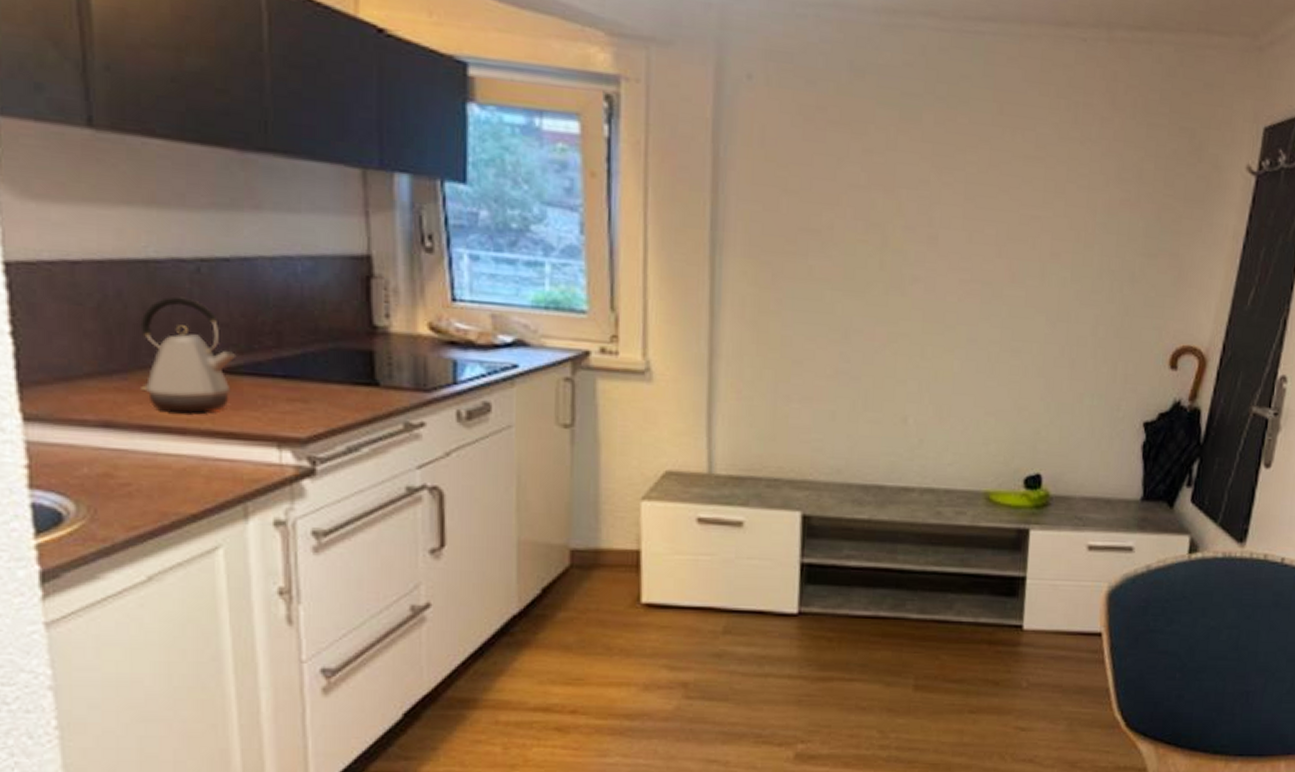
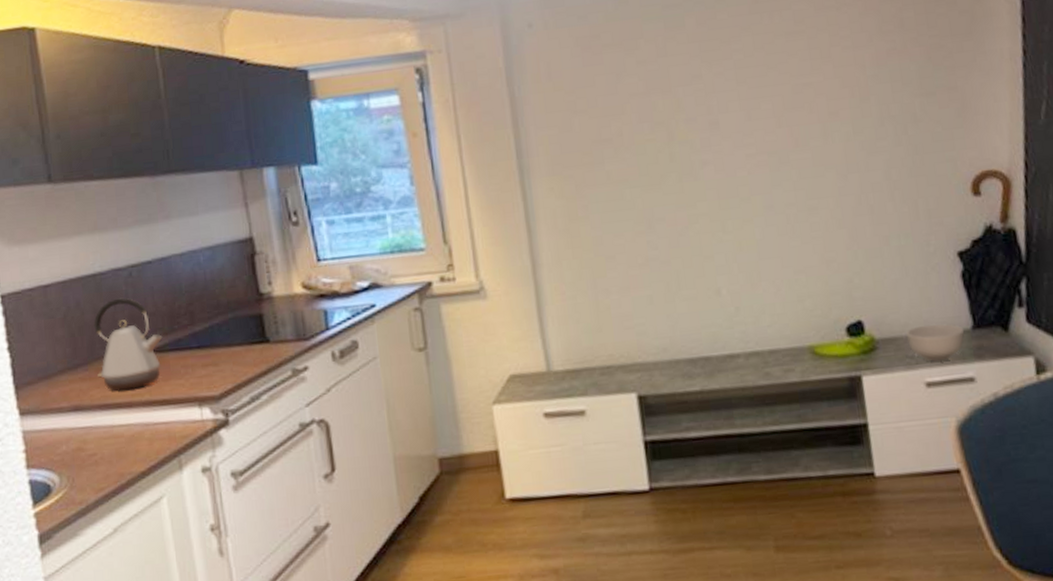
bowl: none [1080,489,1134,527] -> present [906,324,965,362]

